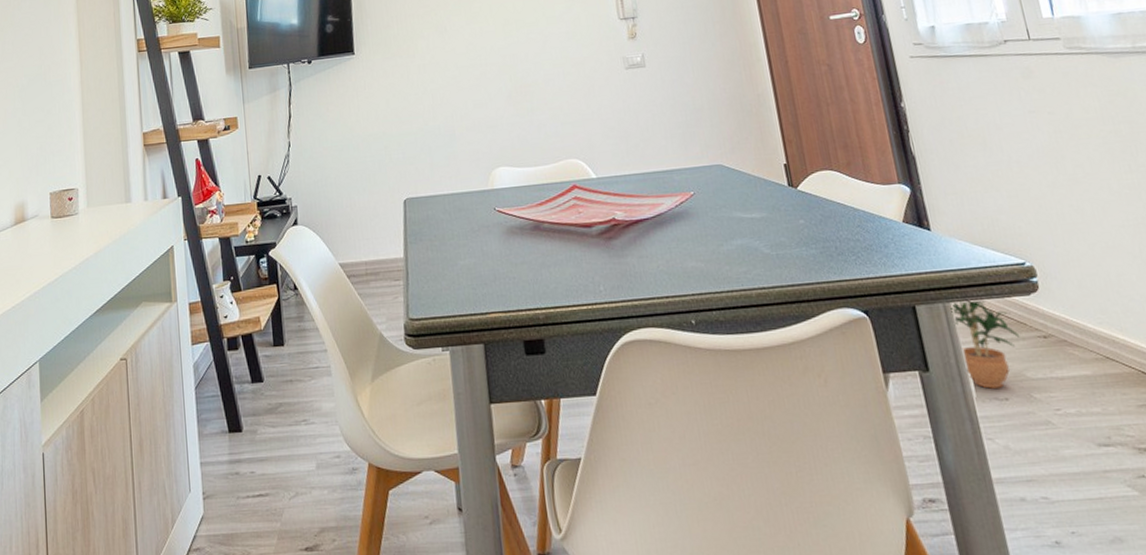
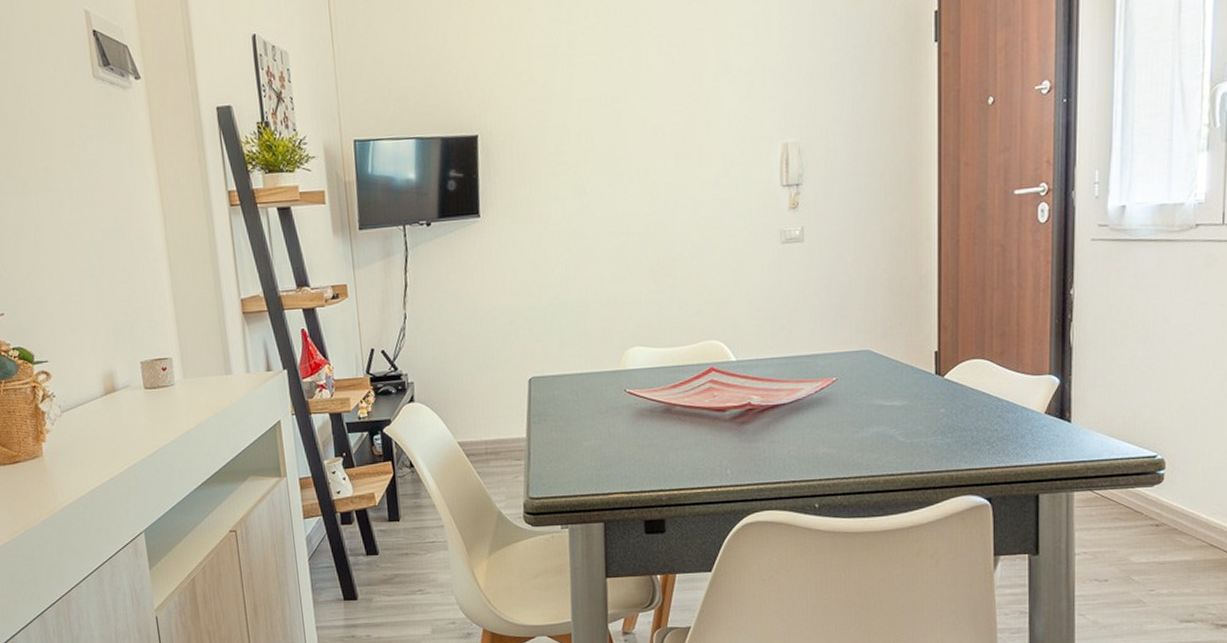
potted plant: present [949,300,1021,389] -> none [1073,489,1134,571]

